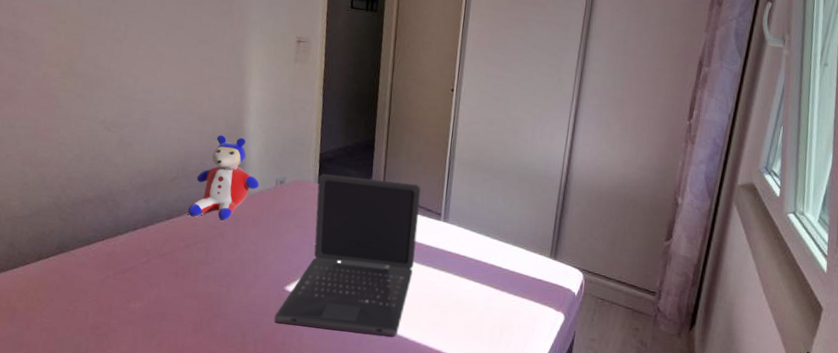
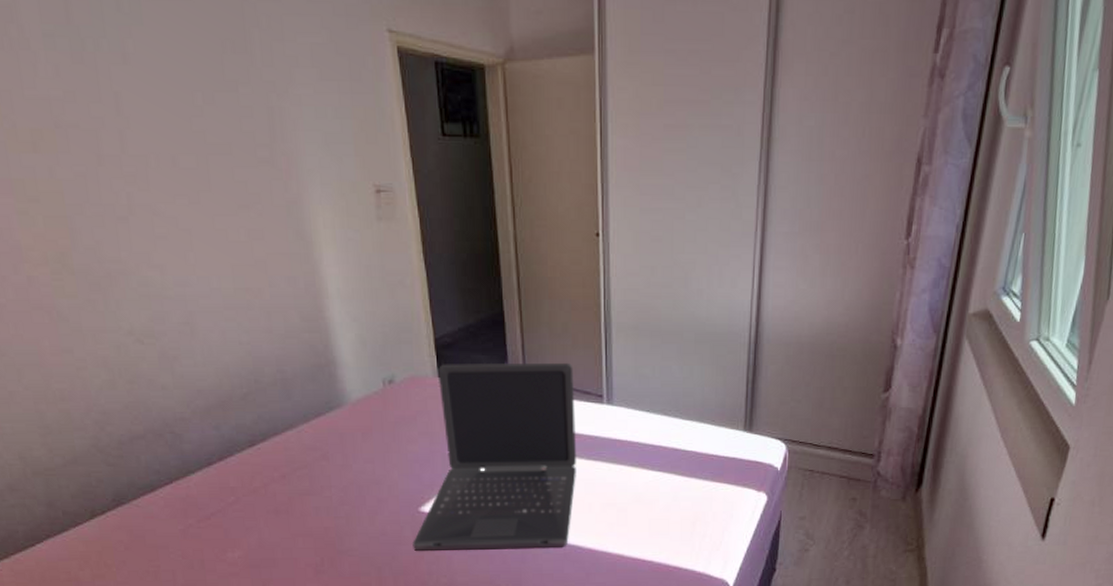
stuffed animal: present [188,135,259,221] -> none [274,331,361,440]

